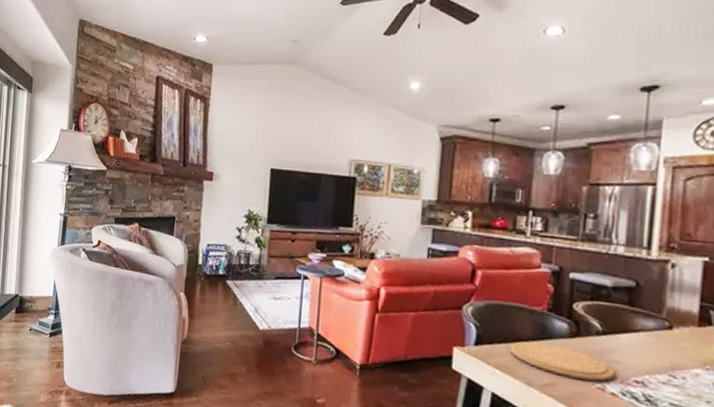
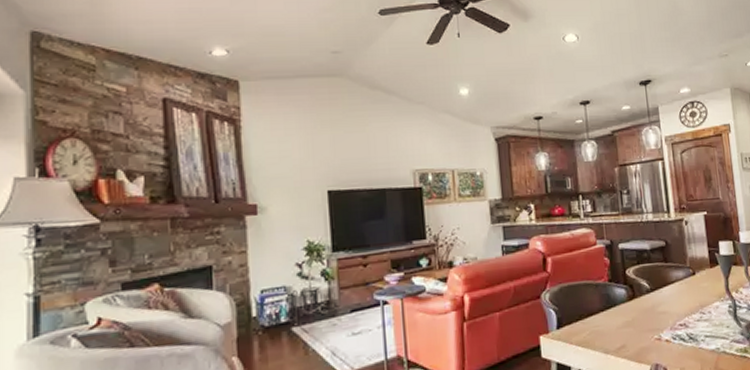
plate: present [510,341,616,382] -> none [586,310,666,337]

